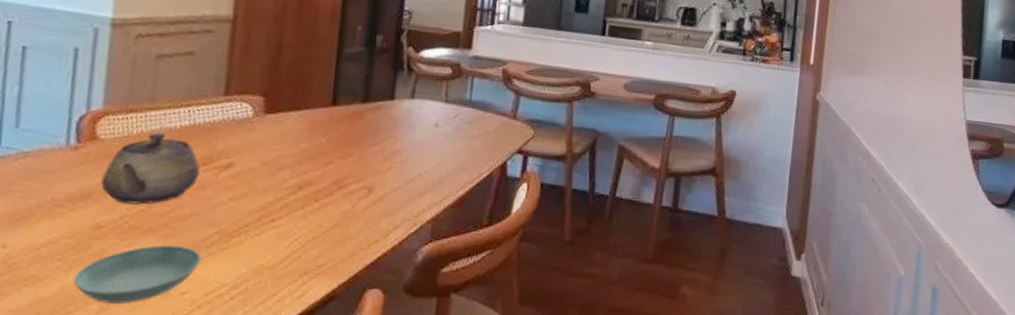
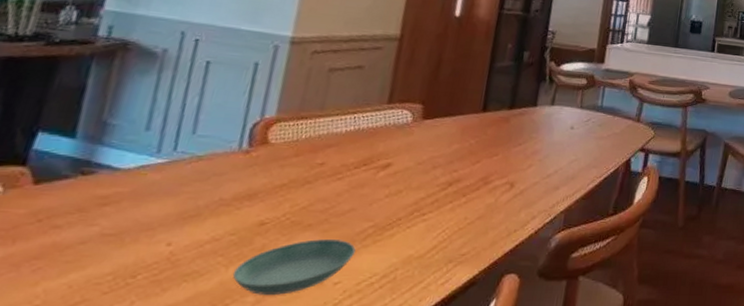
teapot: present [101,133,201,205] -> none [267,137,361,203]

